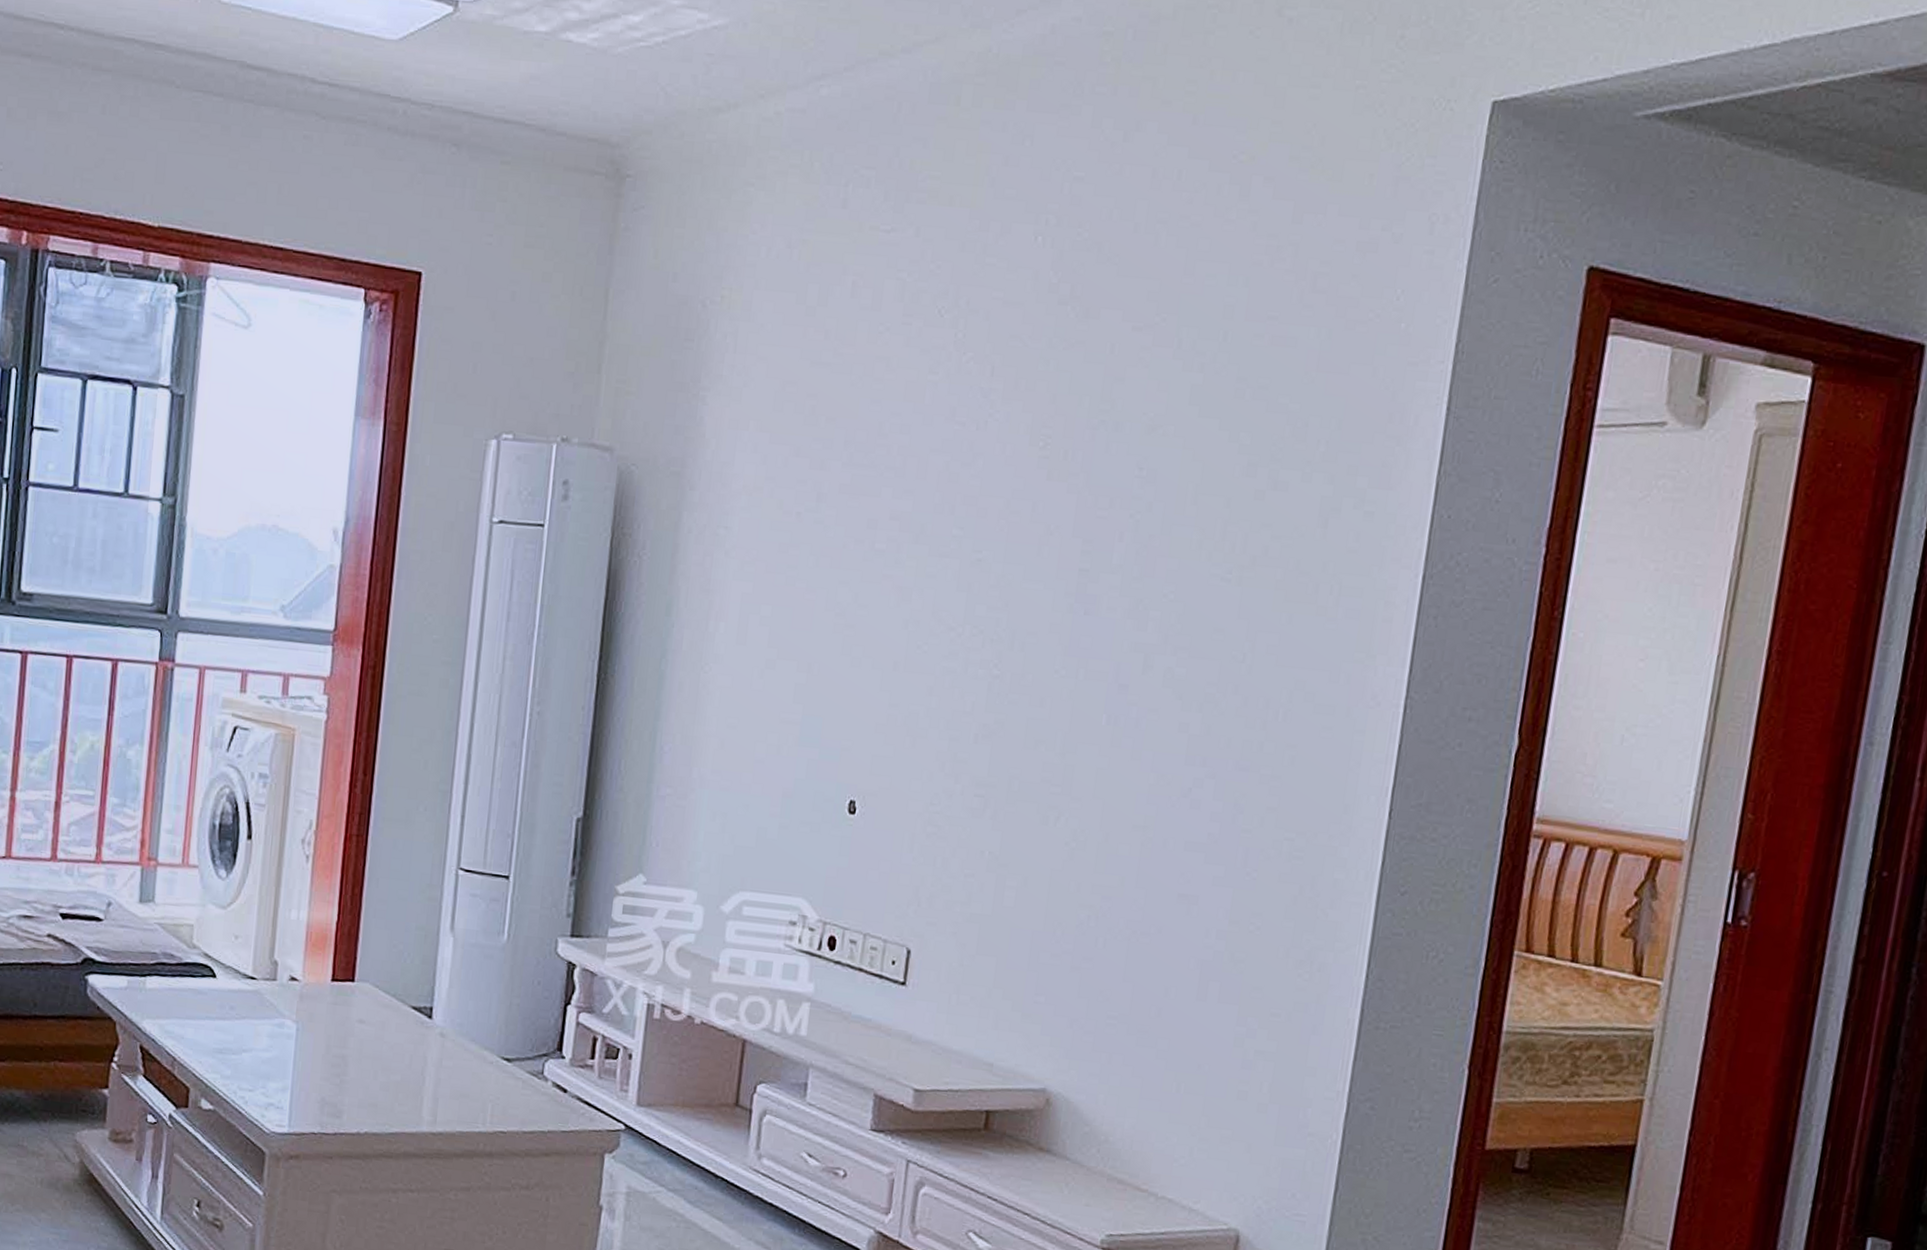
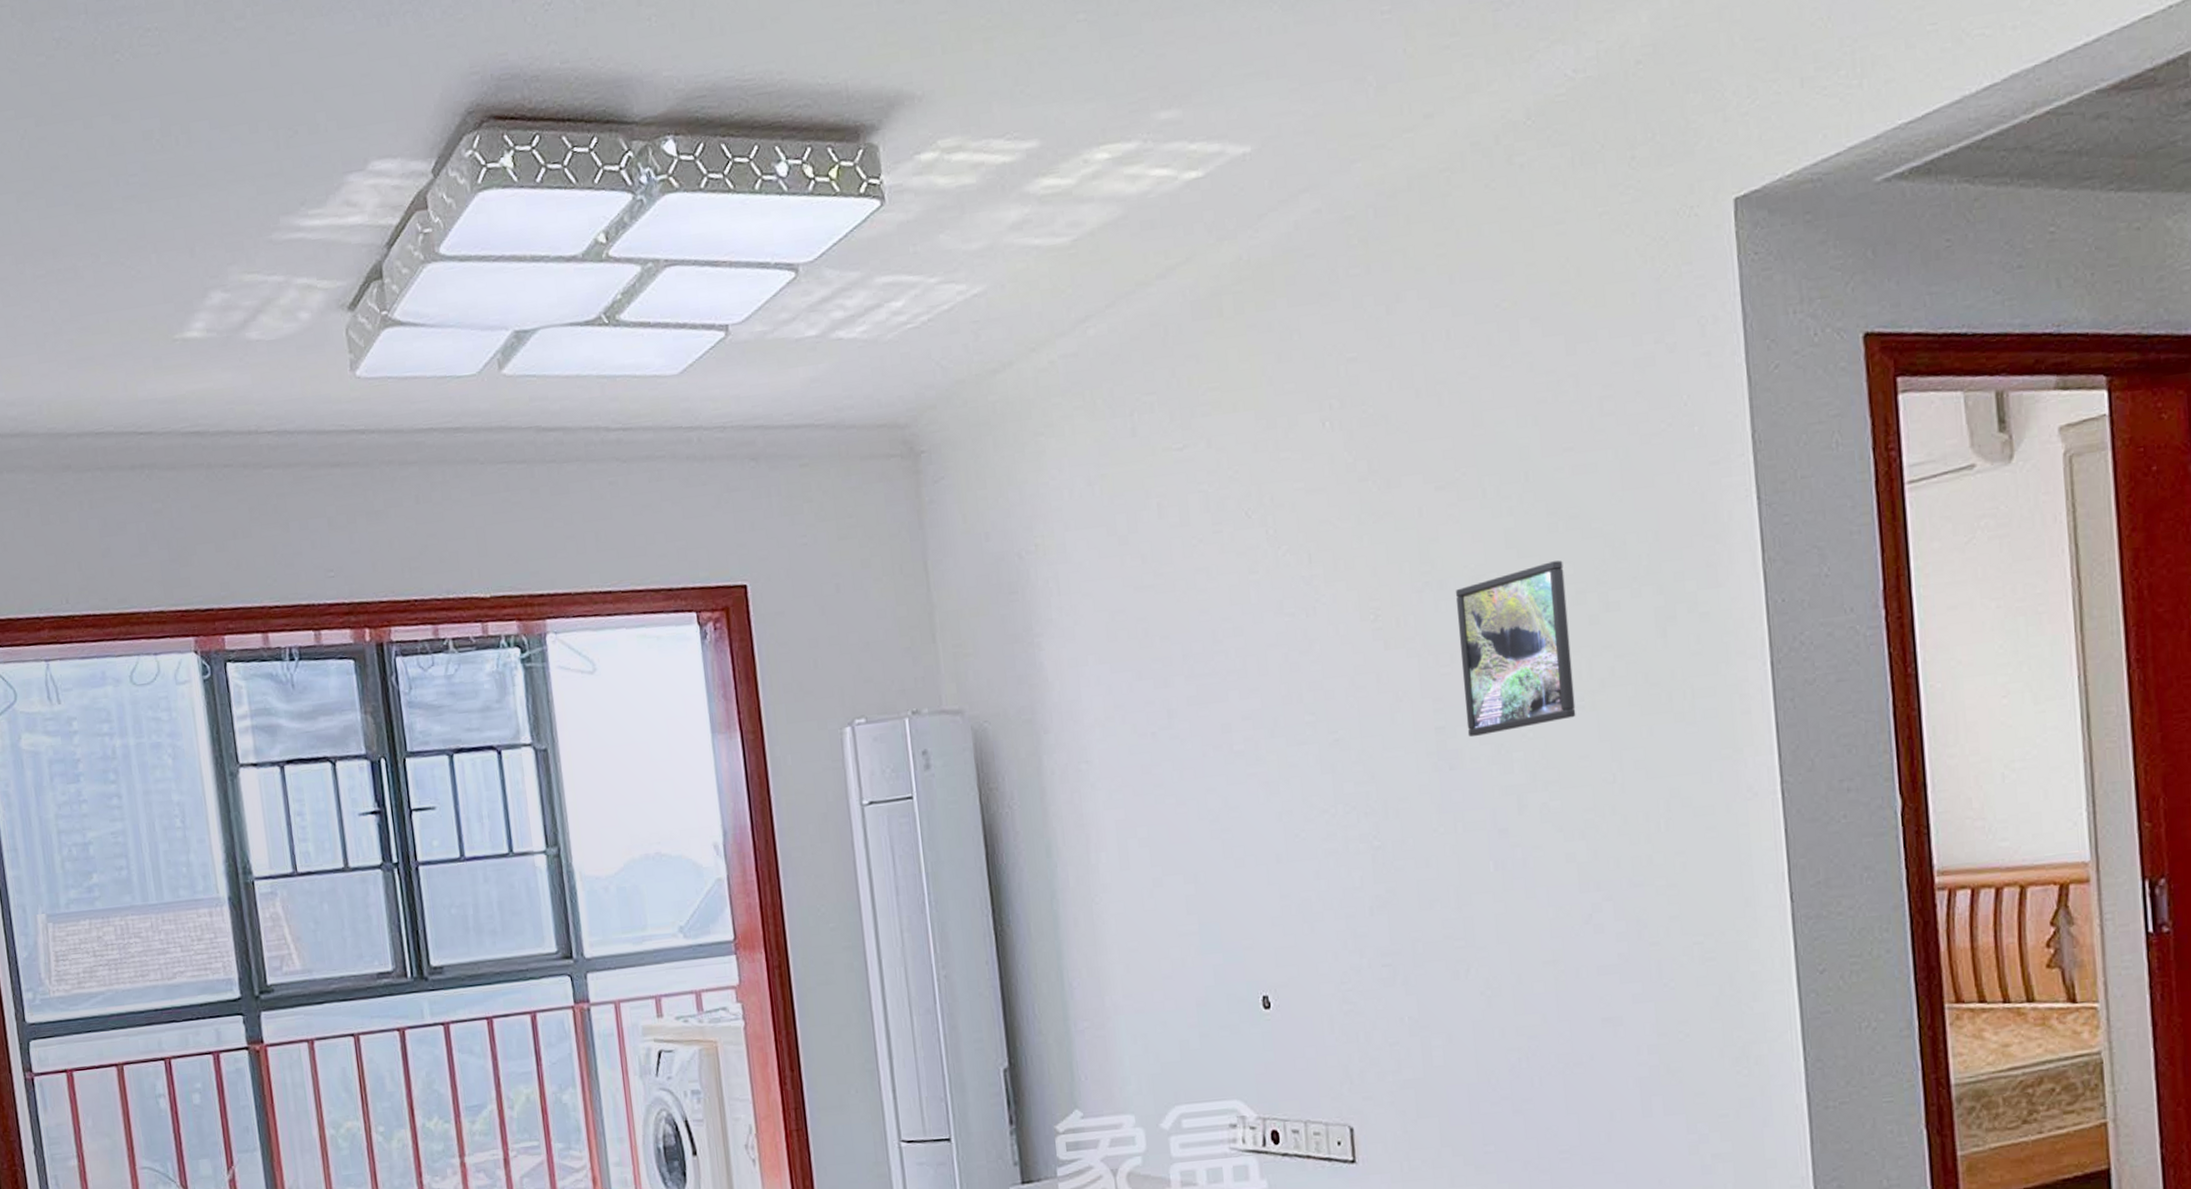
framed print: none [1110,427,1242,589] -> present [1456,560,1576,737]

